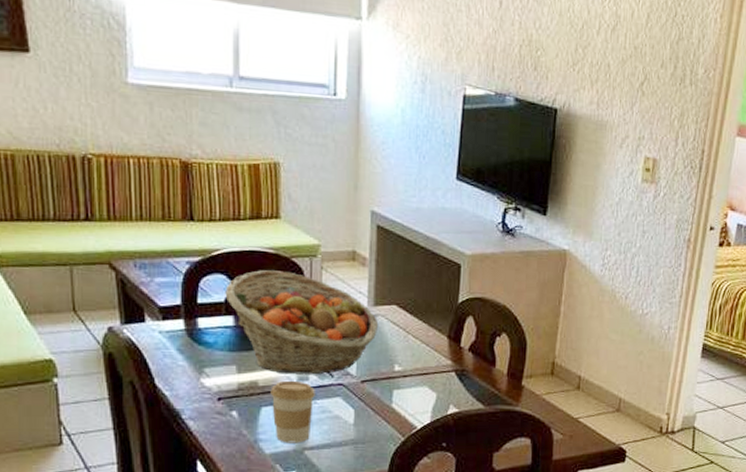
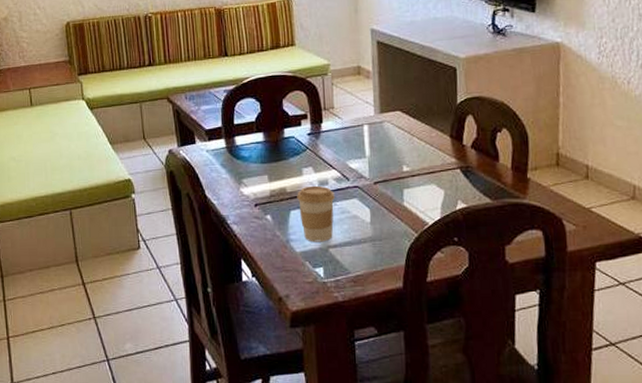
fruit basket: present [225,270,379,375] -> none [255,90,386,181]

